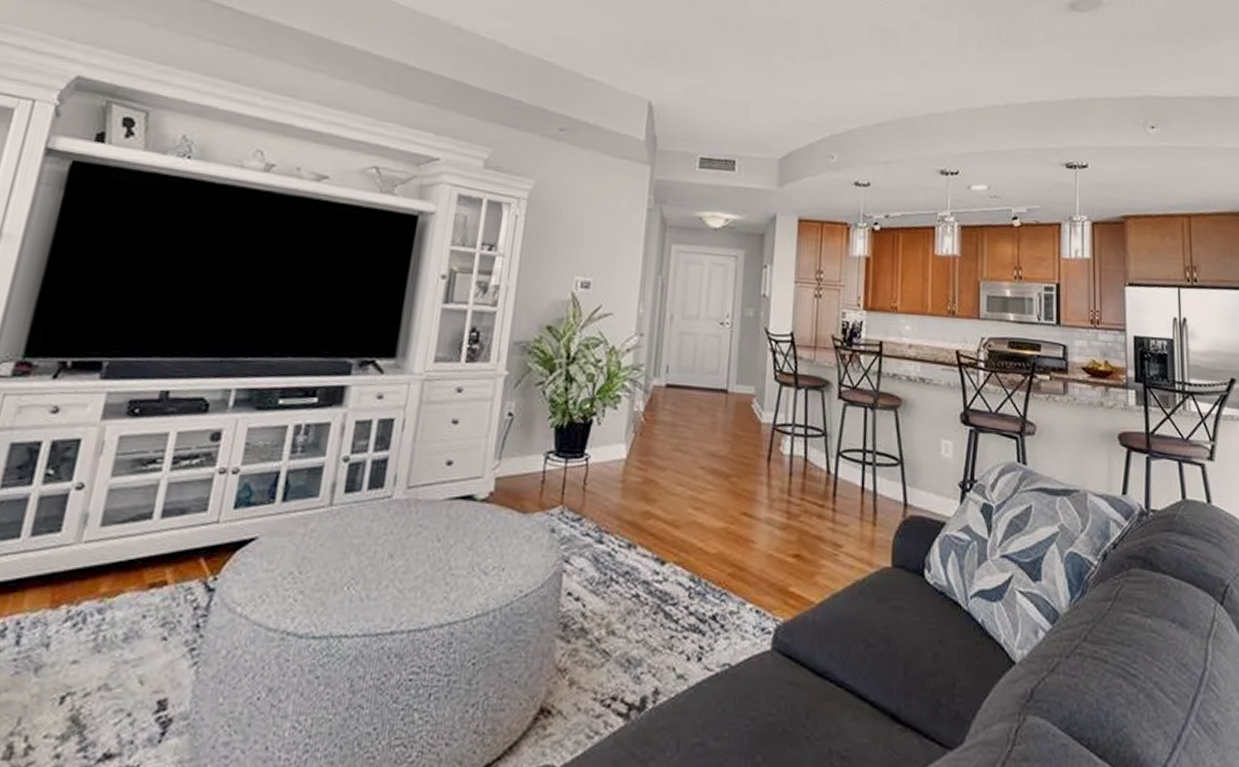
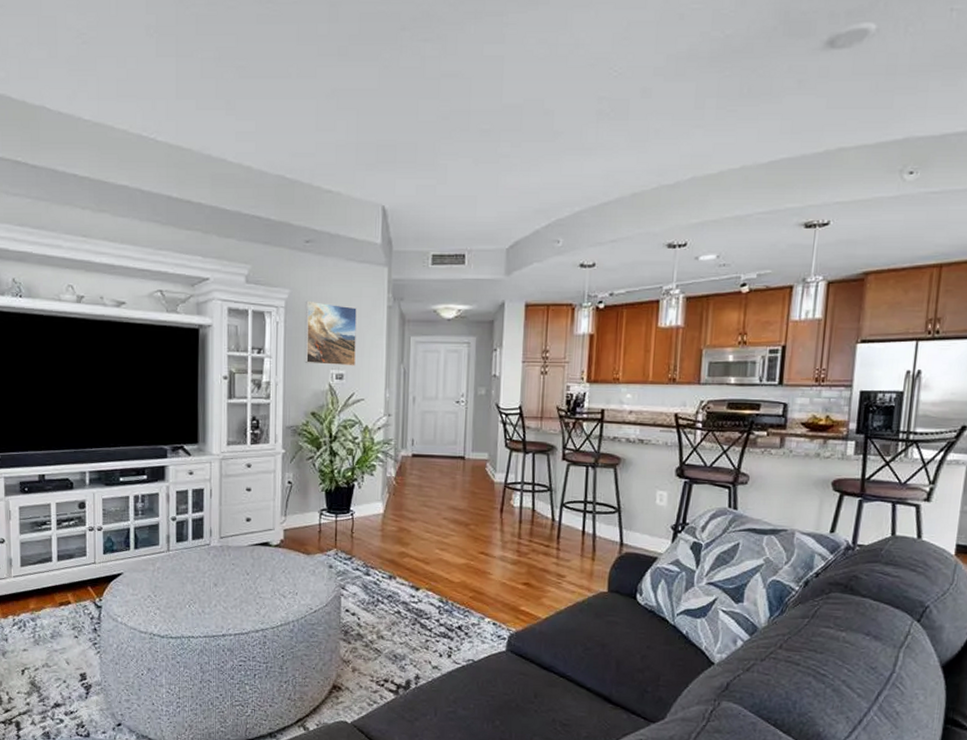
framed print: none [544,194,612,274] -> present [304,300,357,366]

